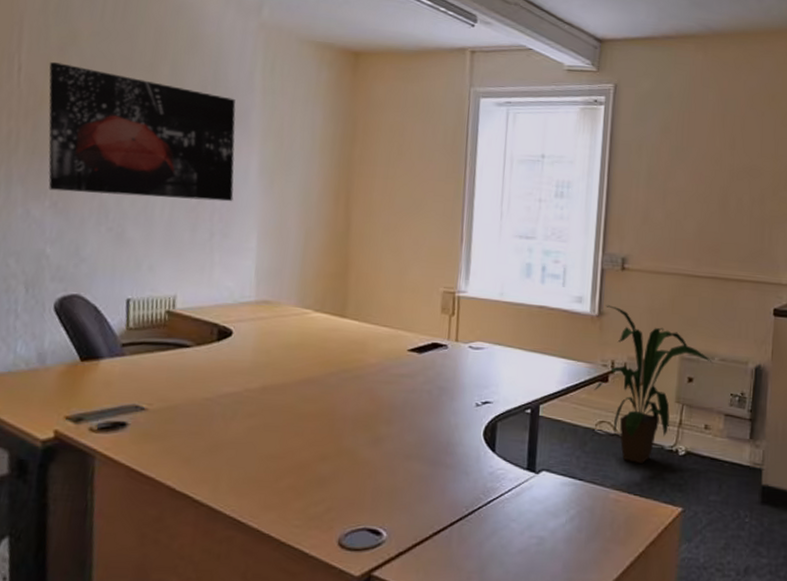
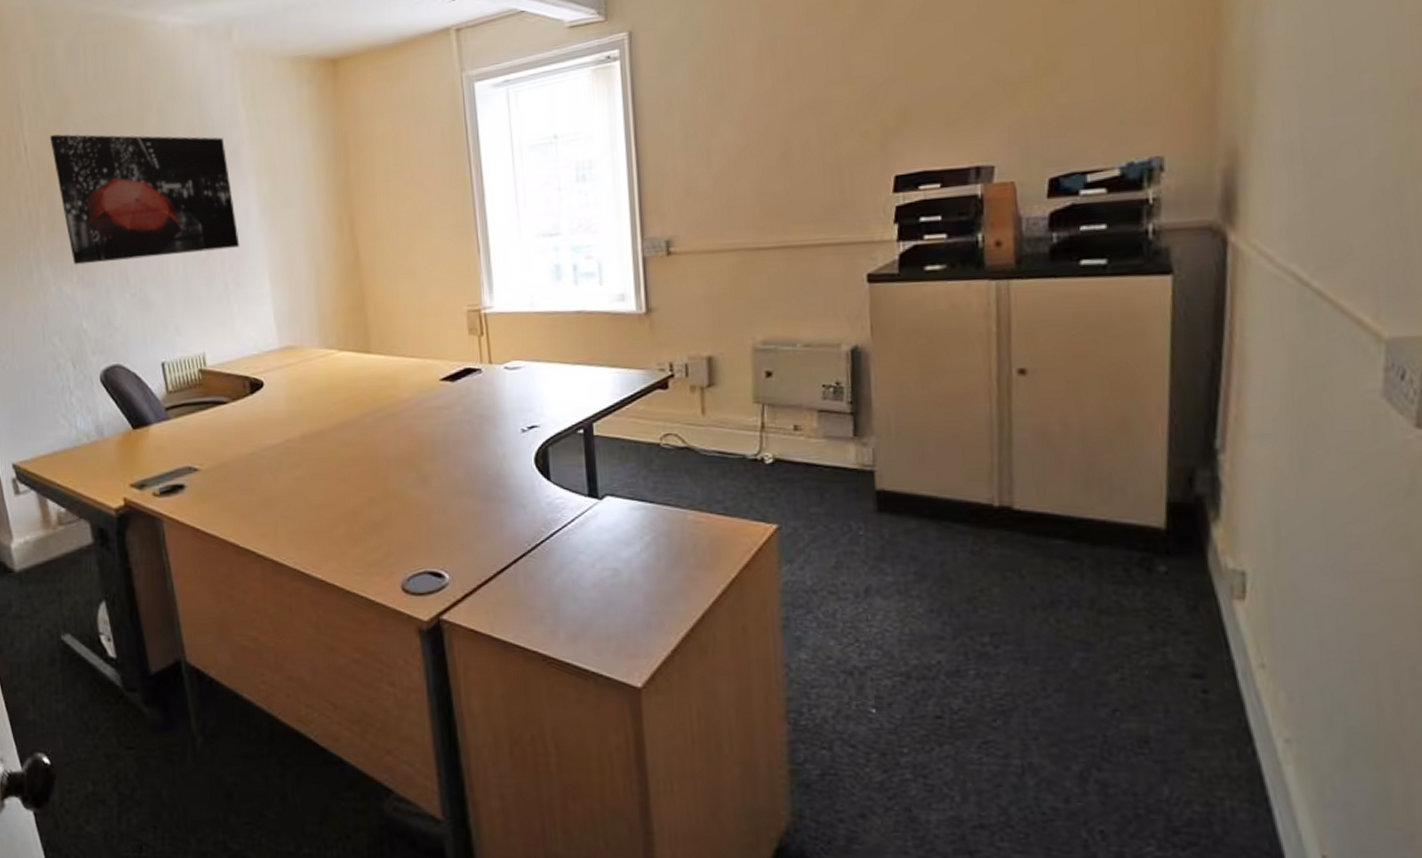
house plant: present [594,305,711,463] -> none [653,299,793,478]

